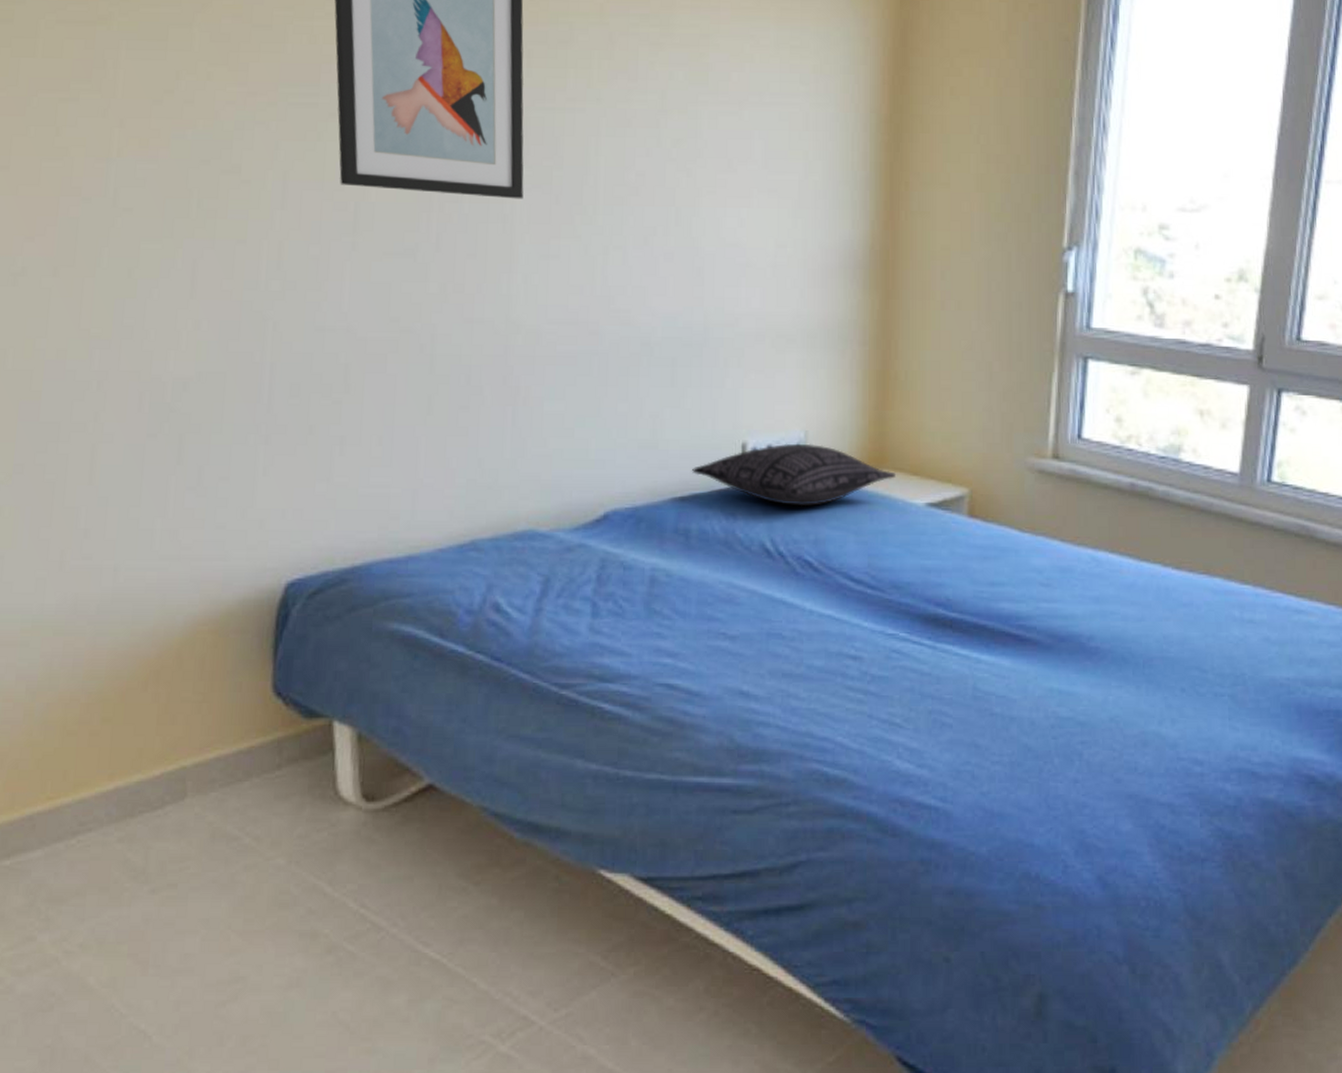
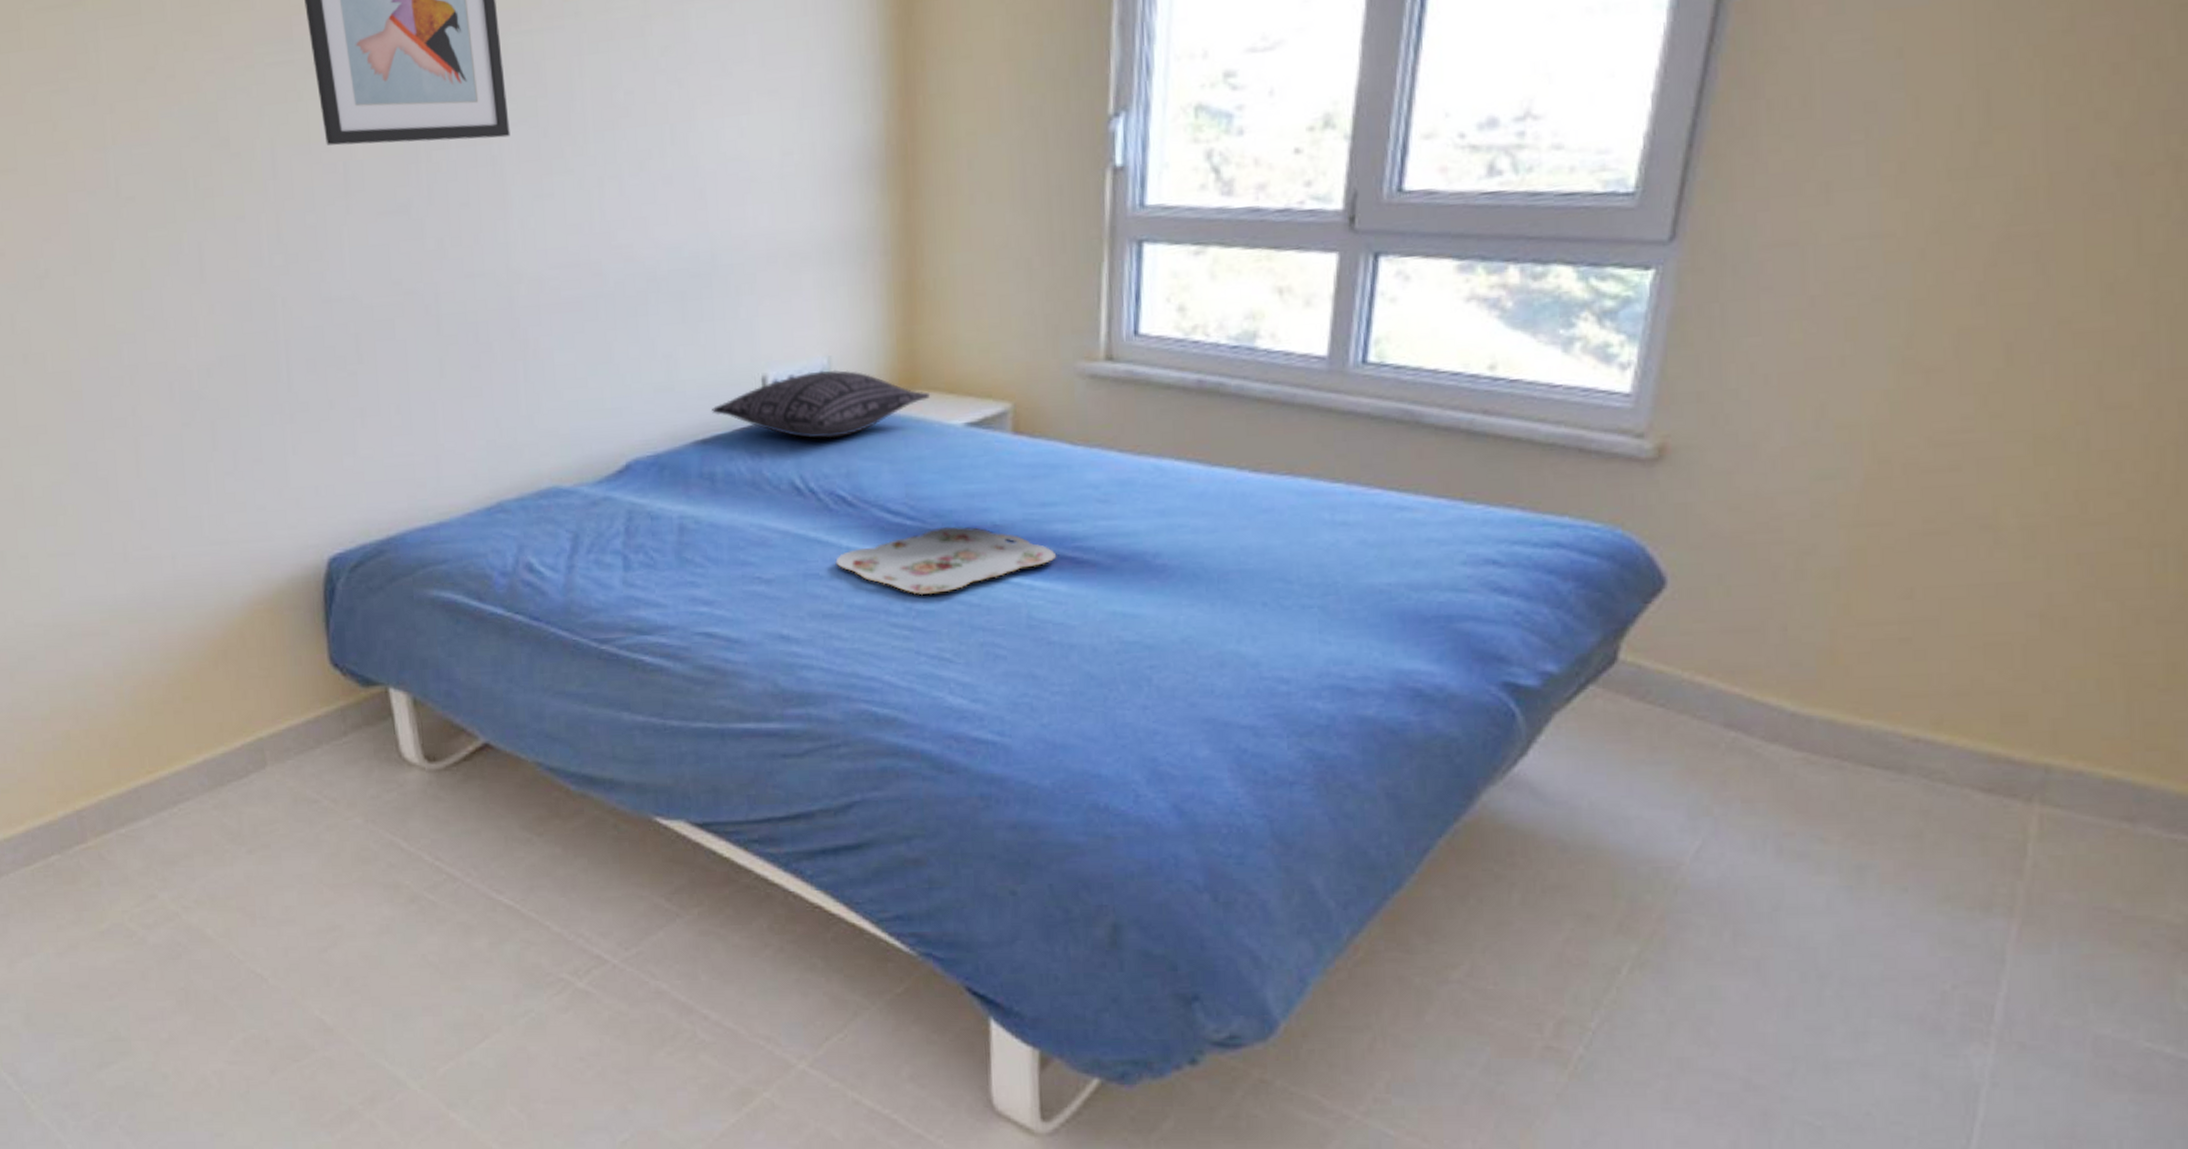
serving tray: none [798,597,1001,661] -> present [835,526,1056,596]

